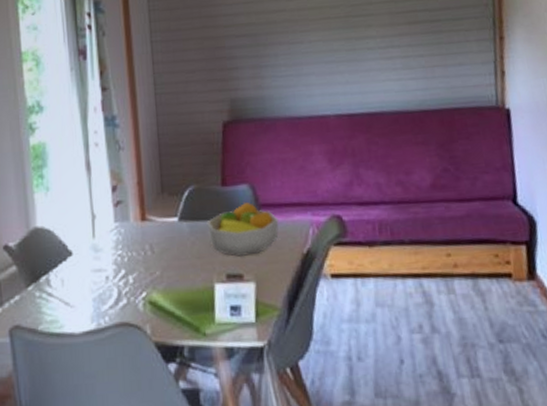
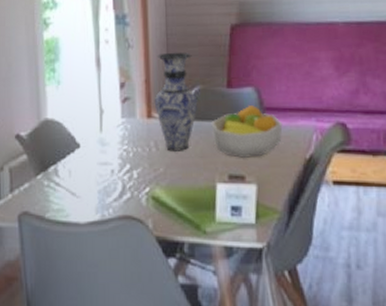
vase: none [147,152,193,254] -> present [154,52,198,152]

